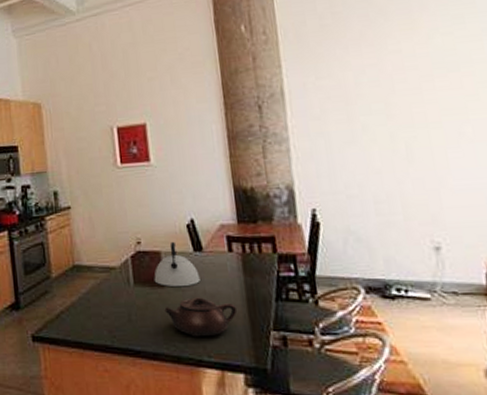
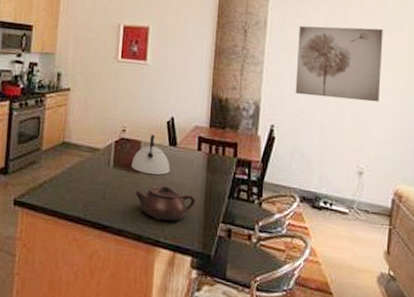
wall art: none [325,73,445,168] -> present [295,26,383,102]

